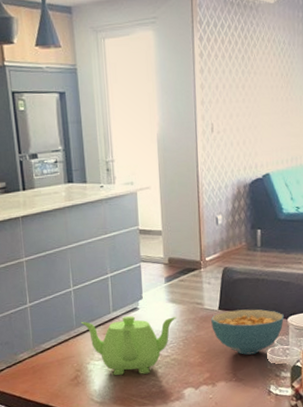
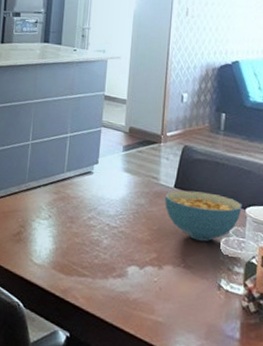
teapot: present [81,315,177,376] -> none [34,177,131,243]

